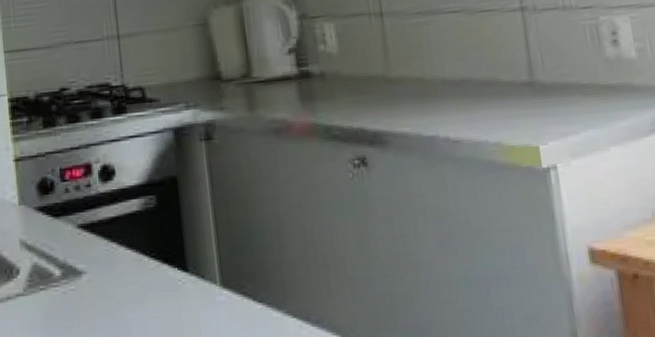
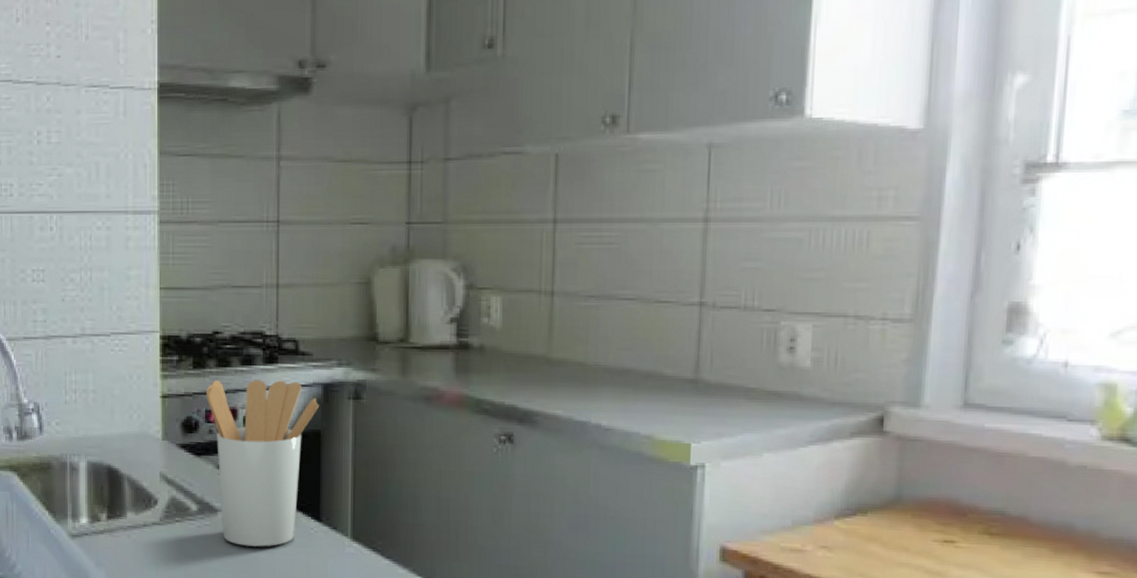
utensil holder: none [59,129,173,308] -> present [206,379,320,547]

